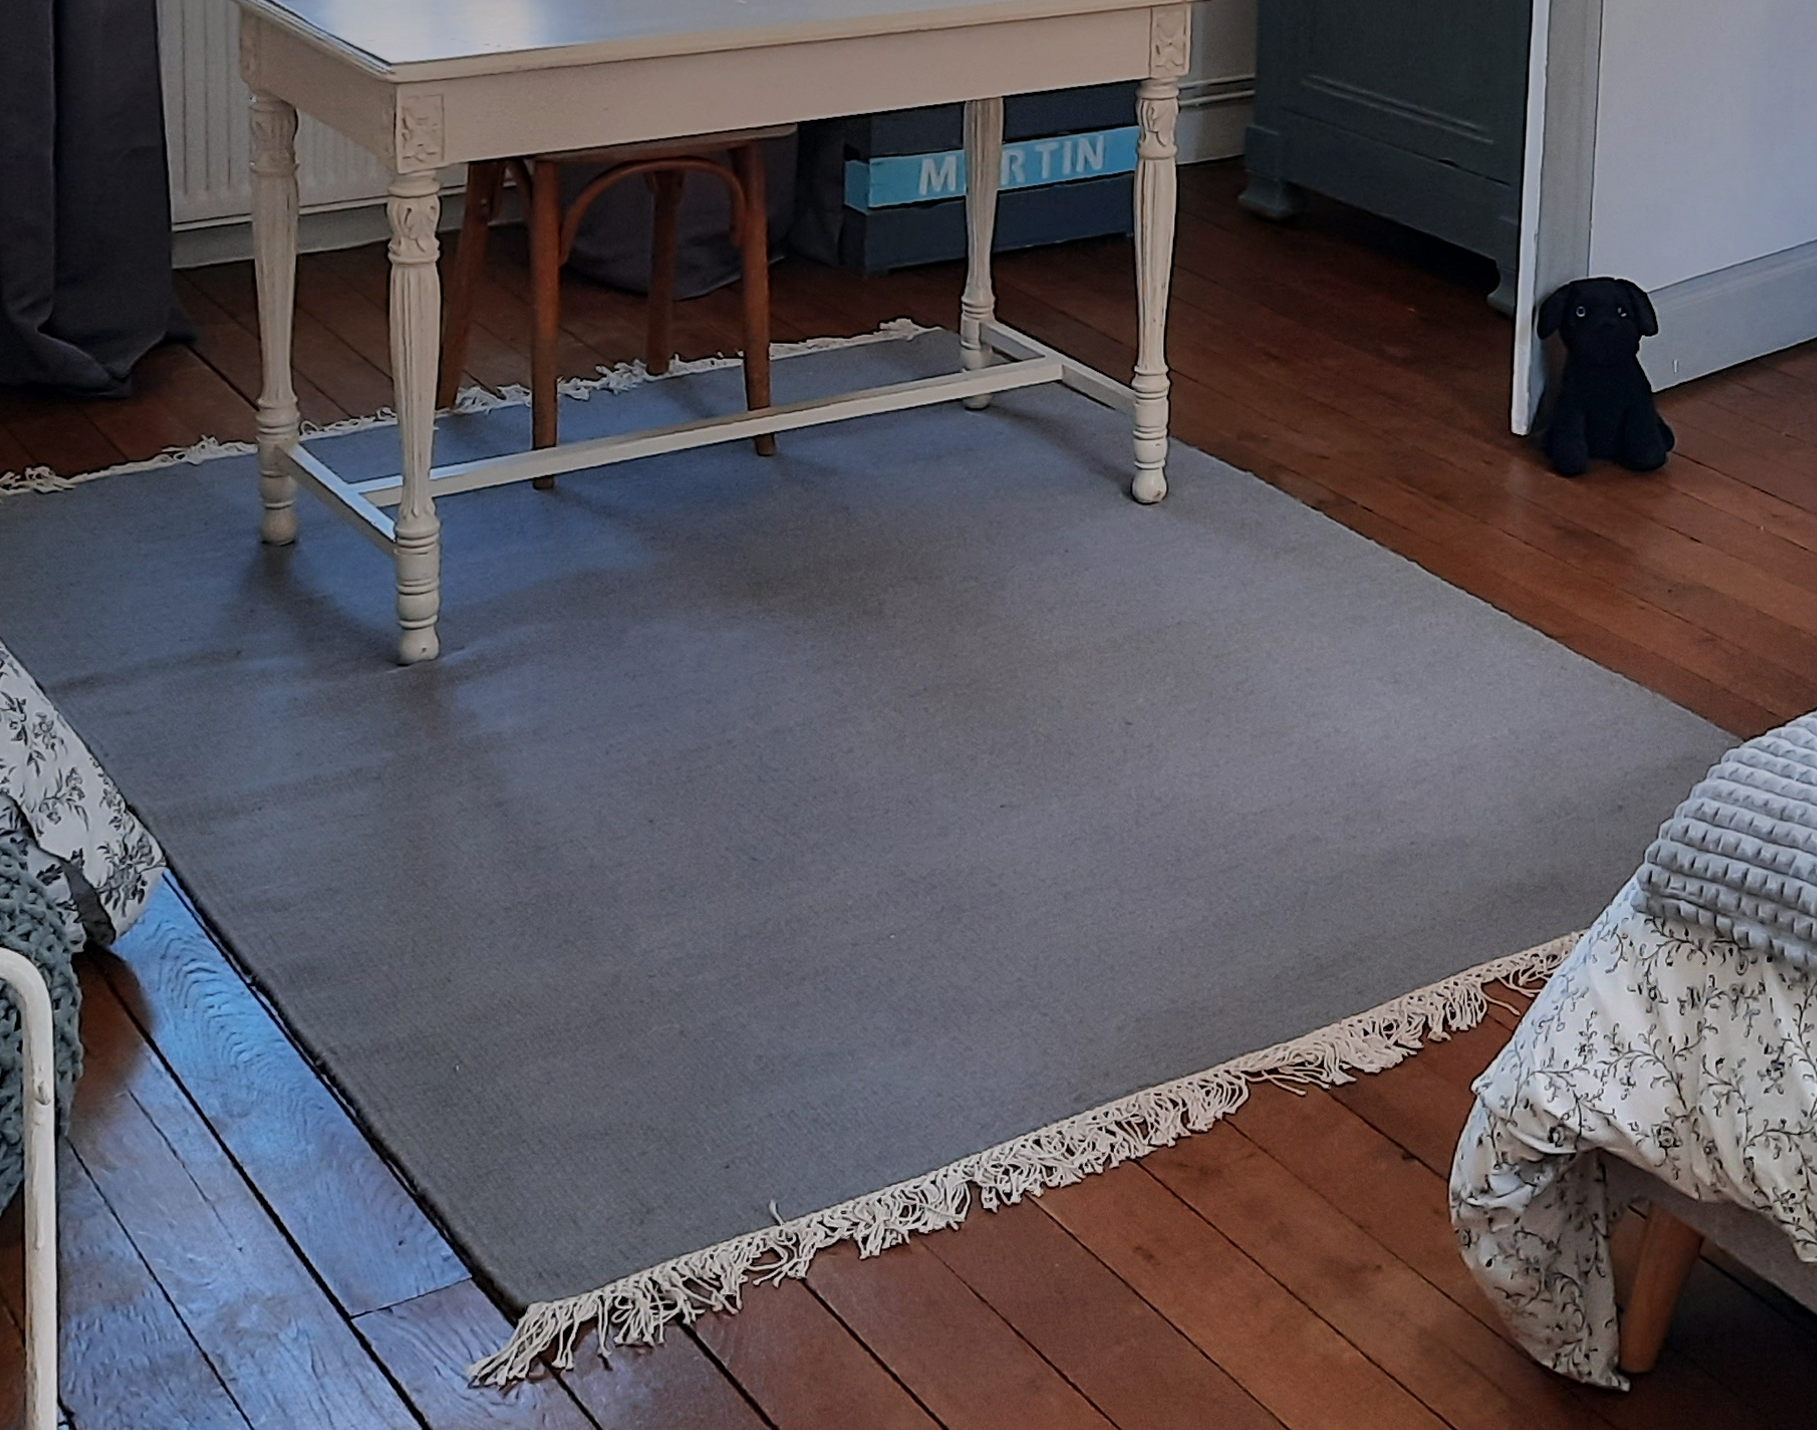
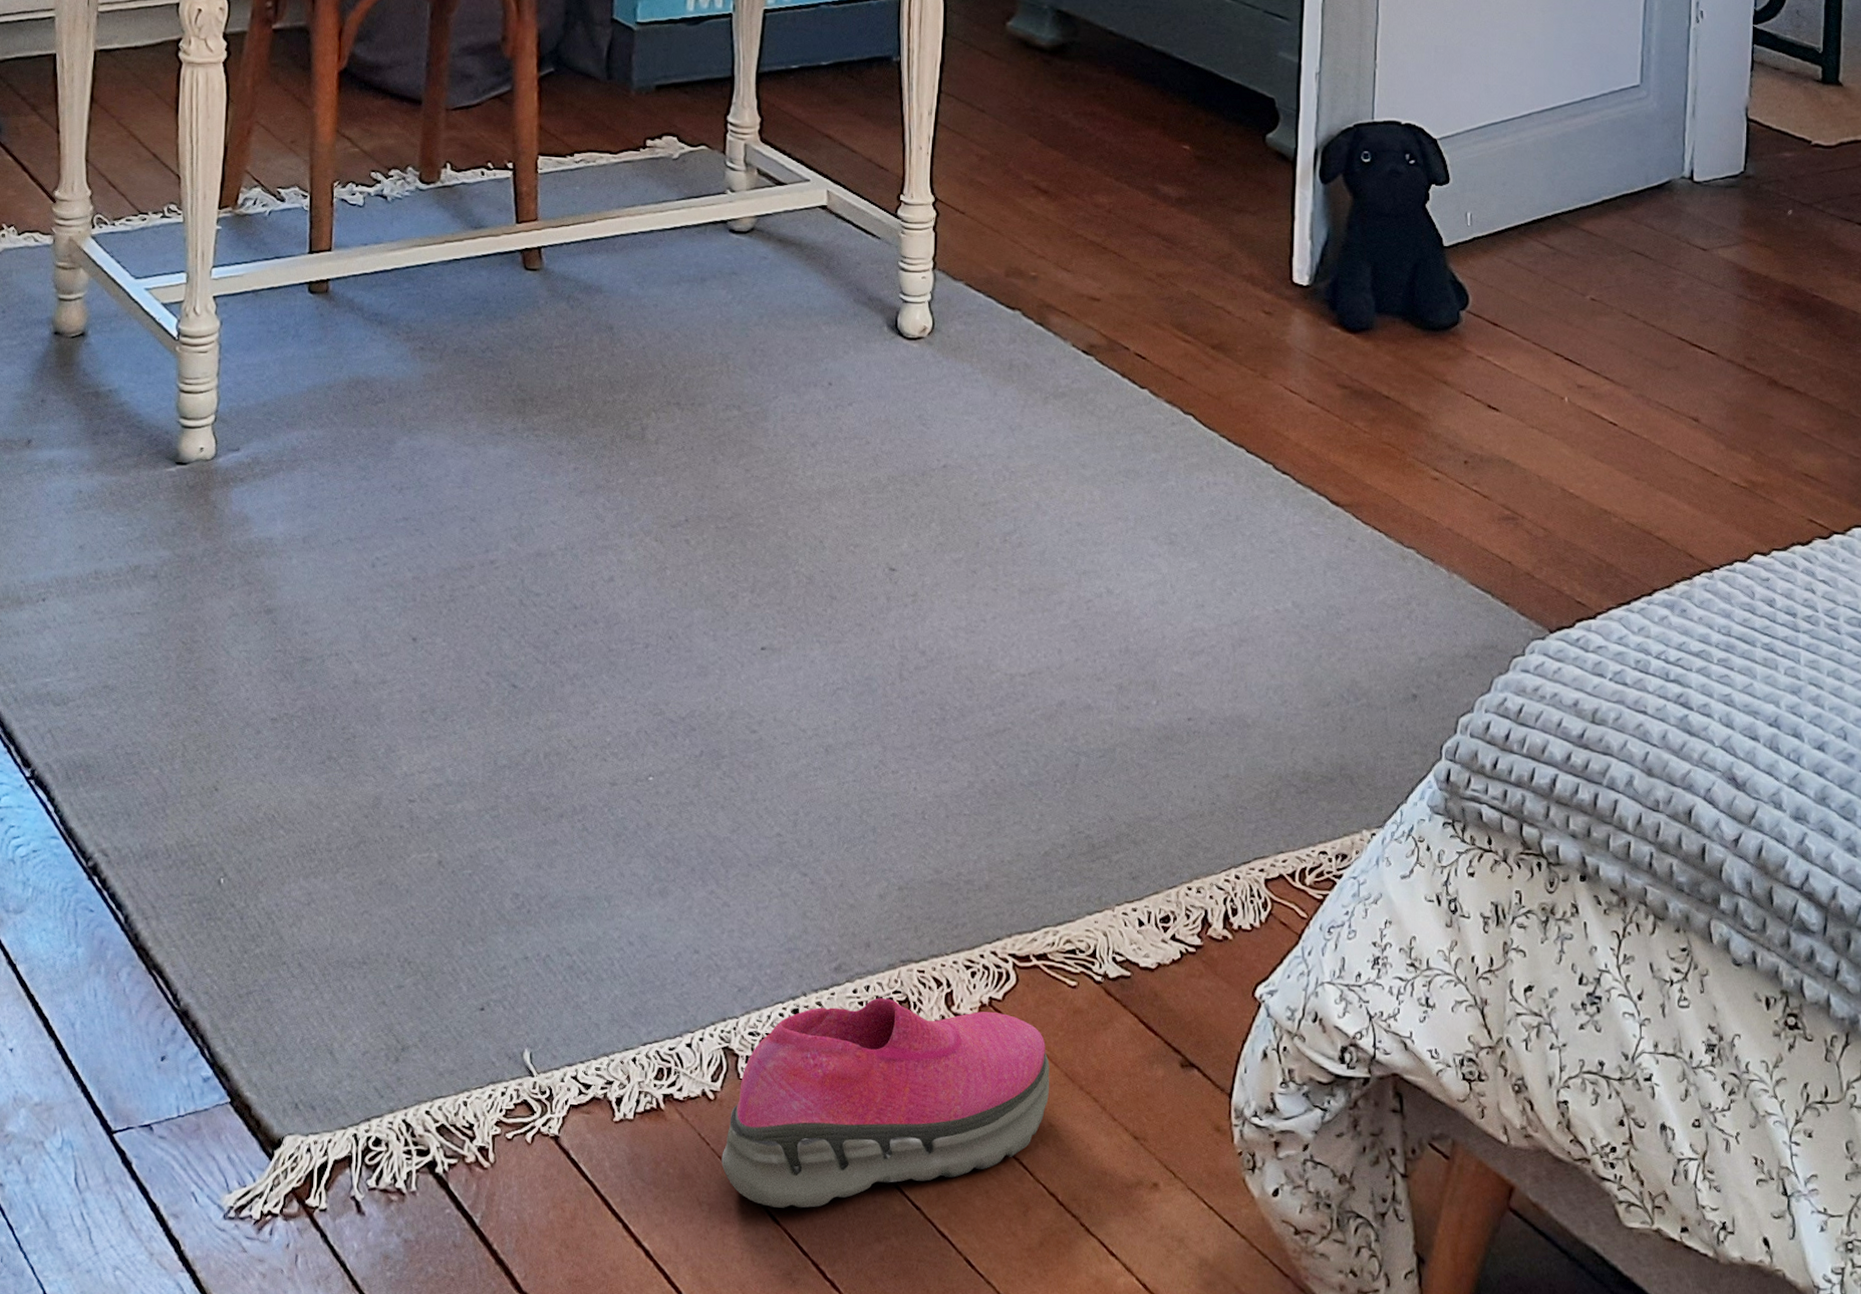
shoe: none [966,1122,1280,1323] -> present [721,998,1050,1208]

